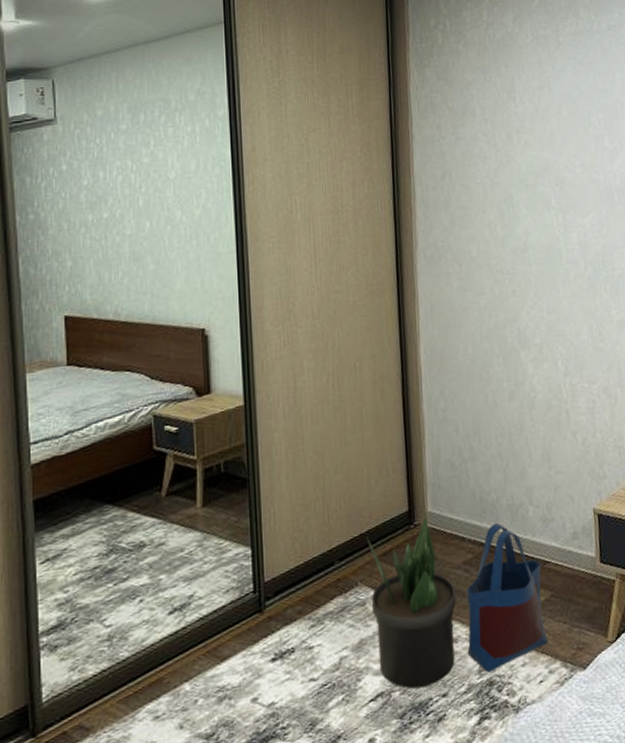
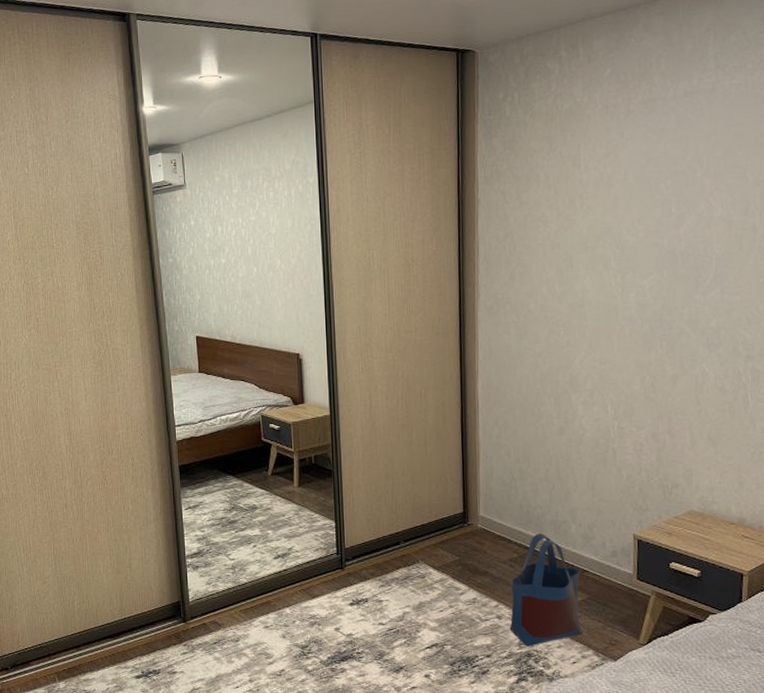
planter: present [367,517,456,689] -> none [427,520,502,647]

